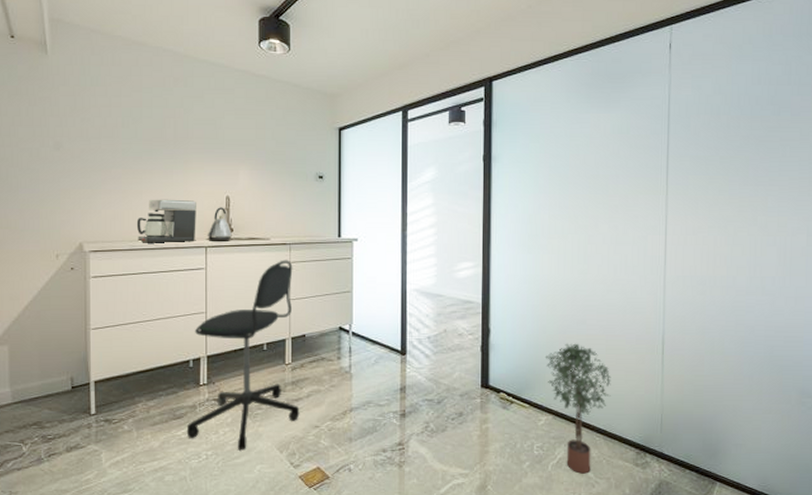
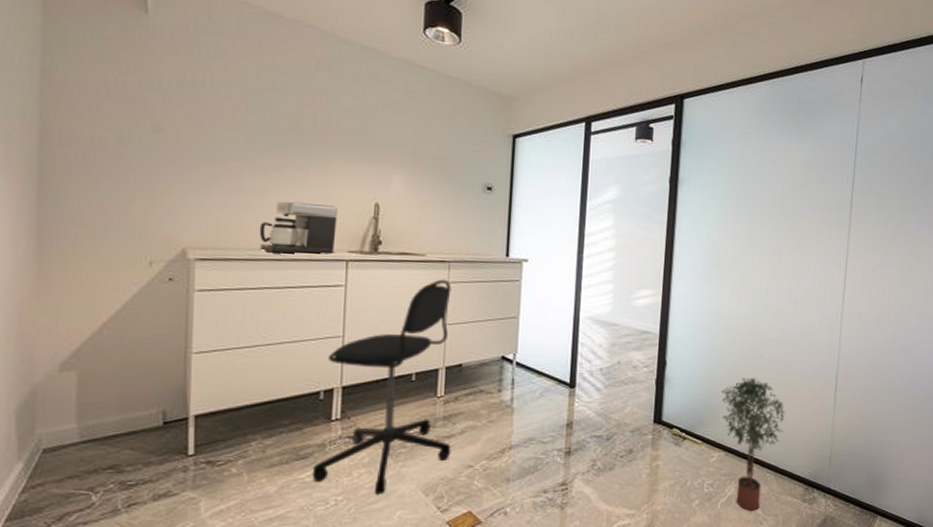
kettle: present [207,207,232,243] -> none [348,215,380,257]

